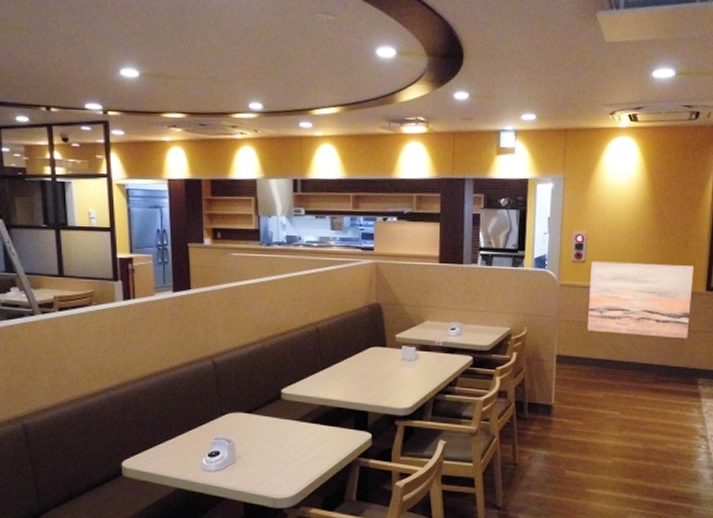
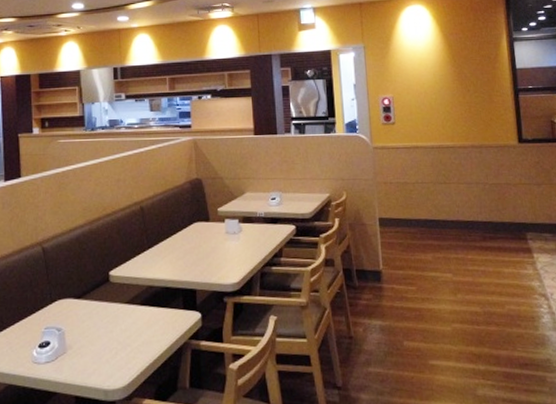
wall art: present [588,261,695,339] -> none [401,120,508,193]

